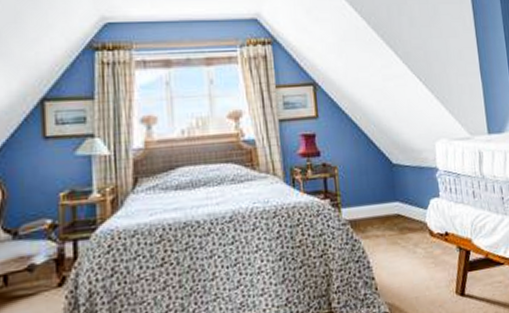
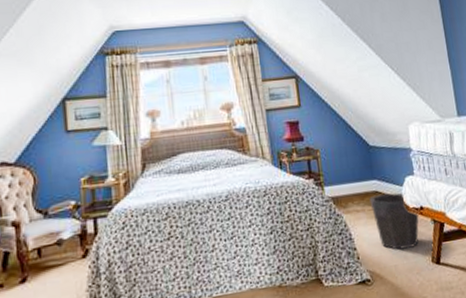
waste bin: none [390,216,444,280] -> present [369,192,419,250]

